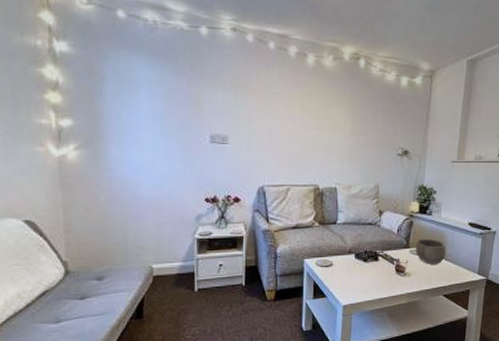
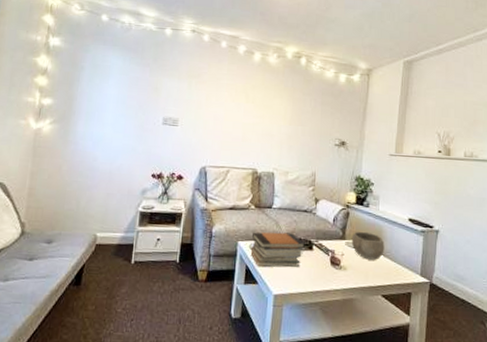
book stack: none [317,246,371,282] -> present [250,232,305,268]

